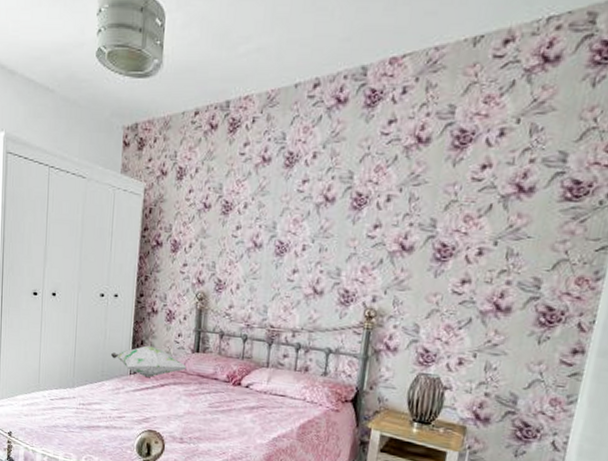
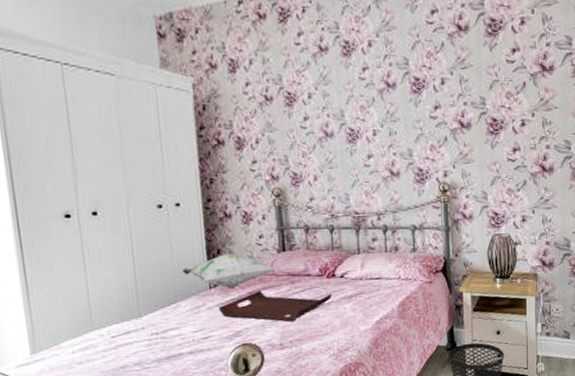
serving tray: none [134,385,235,419] -> present [219,291,332,322]

